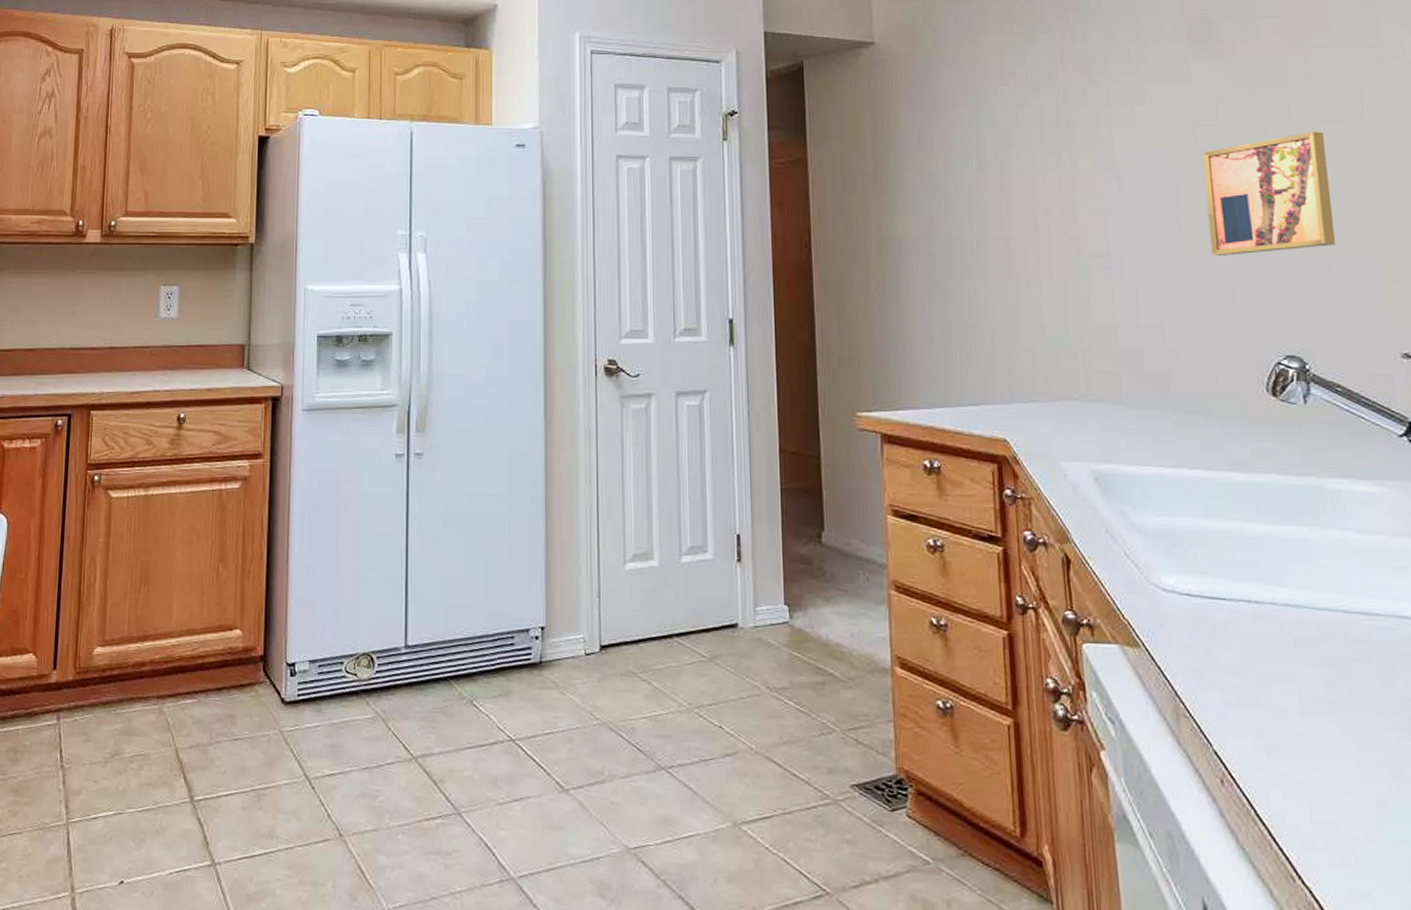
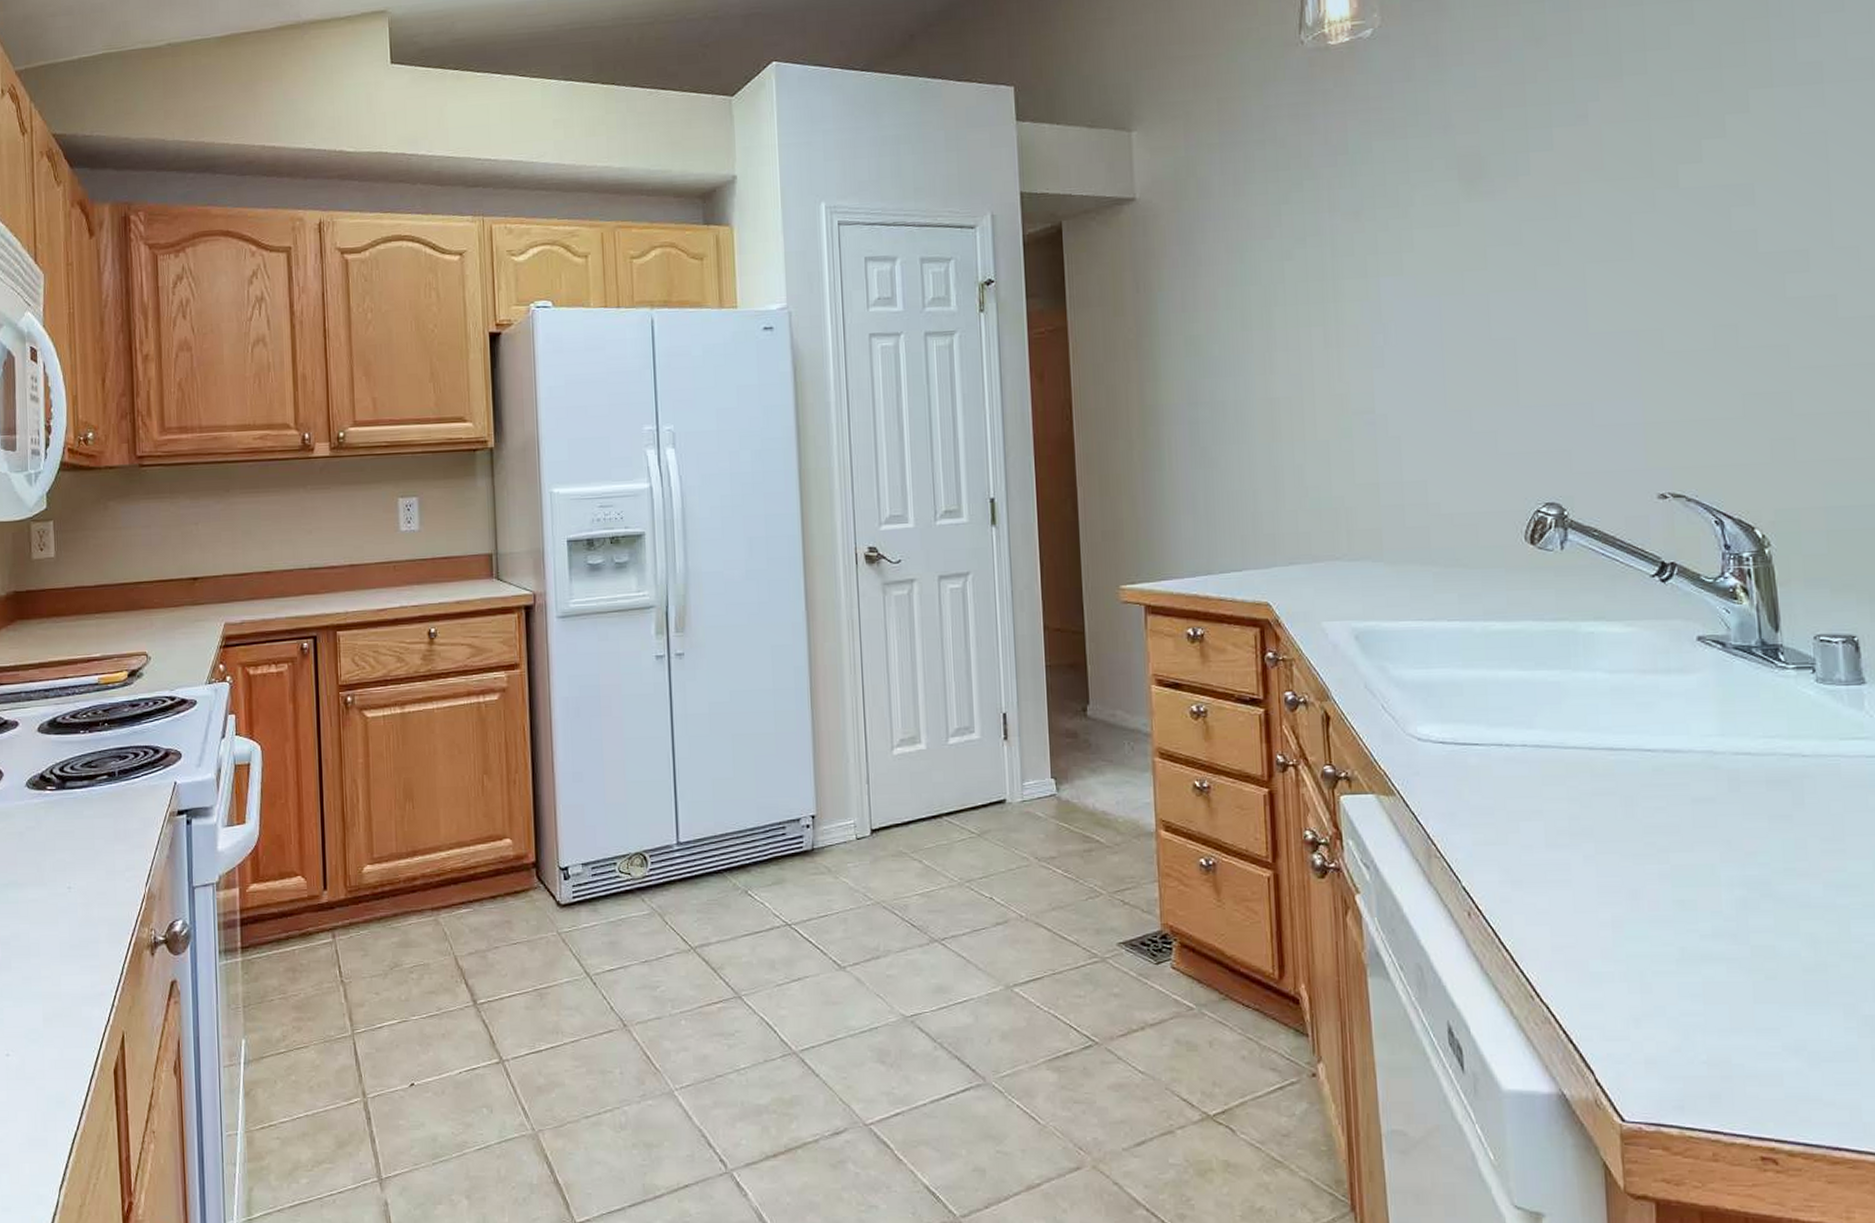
wall art: present [1202,131,1335,255] -> none [1469,271,1598,406]

